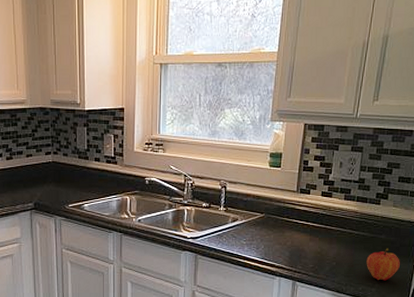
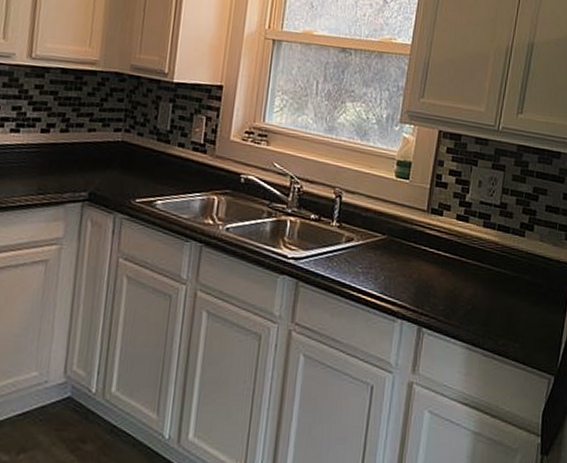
fruit: present [366,248,400,281] -> none [508,292,548,335]

